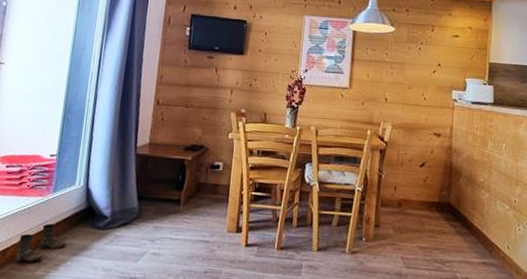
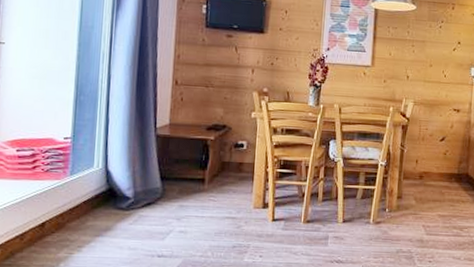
boots: present [15,223,66,262] -> none [35,206,88,245]

